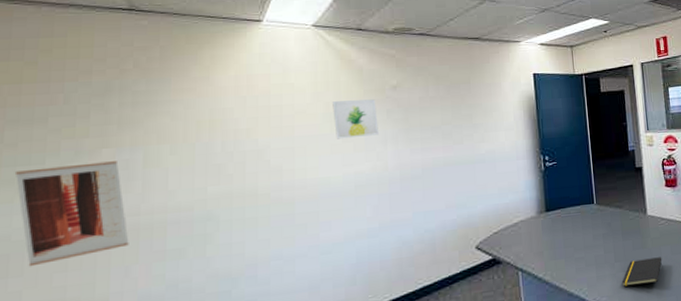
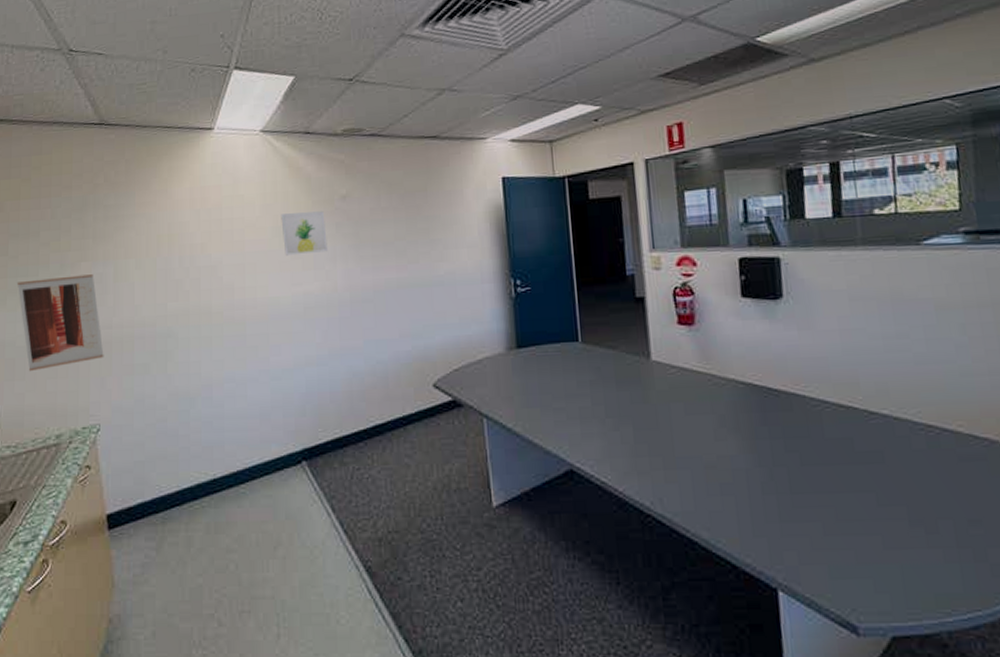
notepad: present [621,257,662,287] -> none [614,416,672,450]

